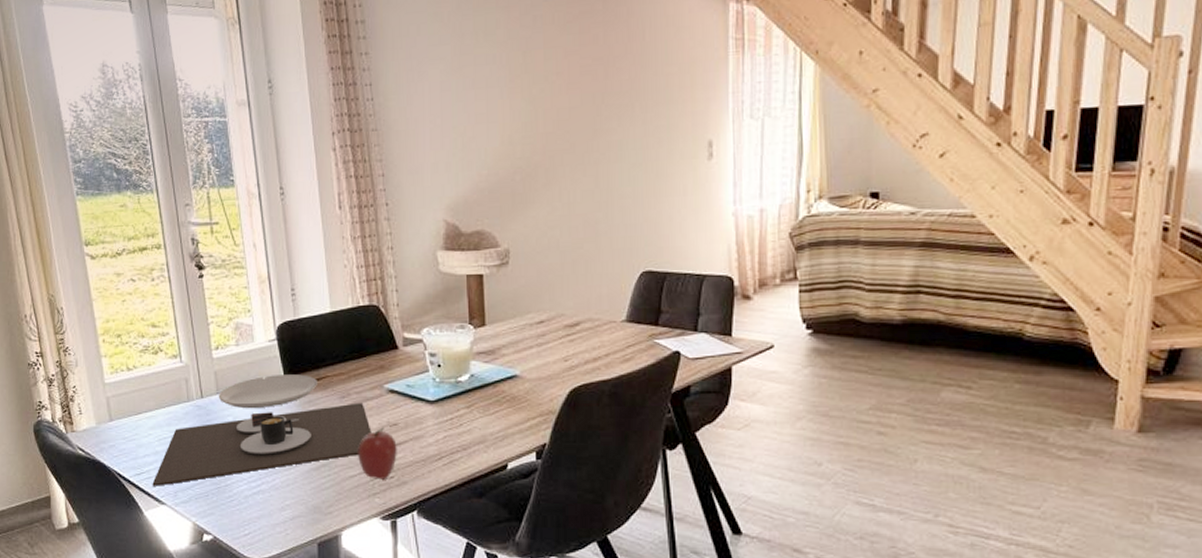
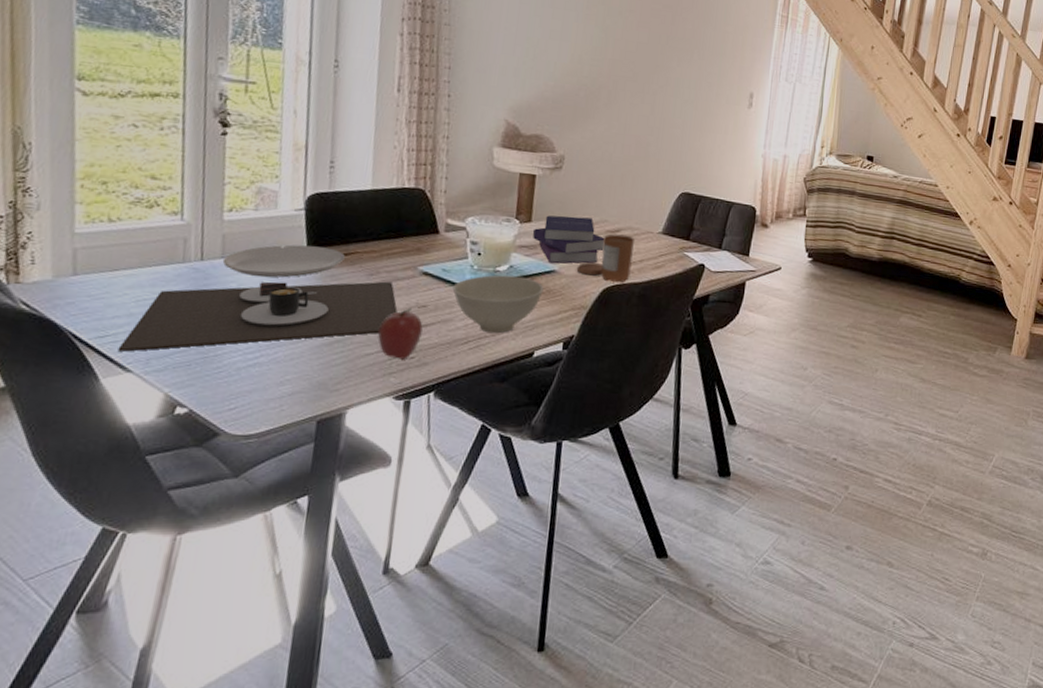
bowl: none [419,385,508,447] -> present [452,275,544,334]
book: none [488,314,565,368] -> present [532,215,605,264]
candle: none [538,328,597,381] -> present [576,234,634,282]

